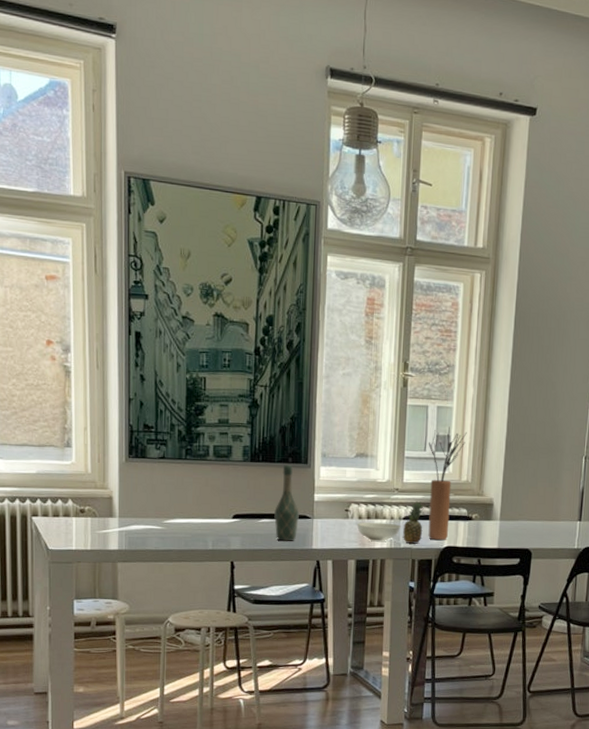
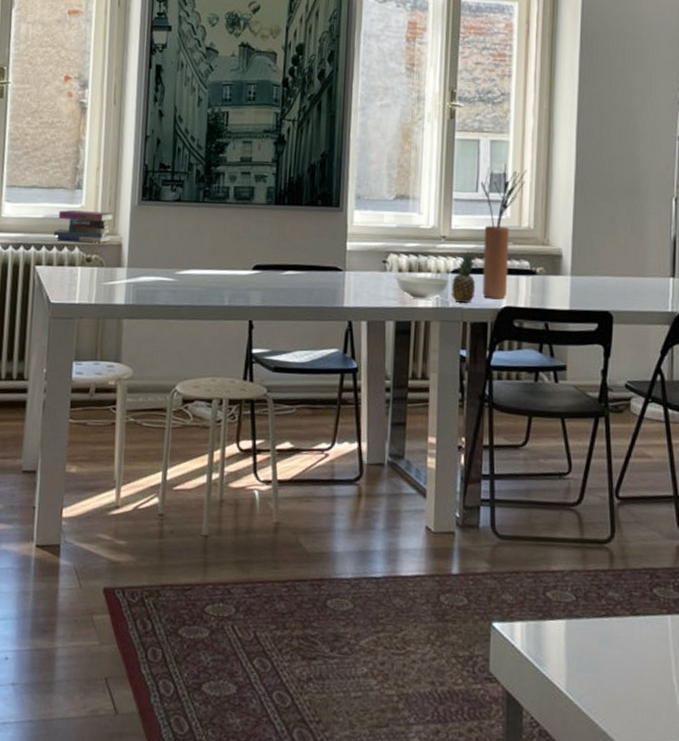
books: none [47,466,103,496] -> present [53,210,113,243]
wine bottle: present [274,465,299,542] -> none [300,209,329,298]

